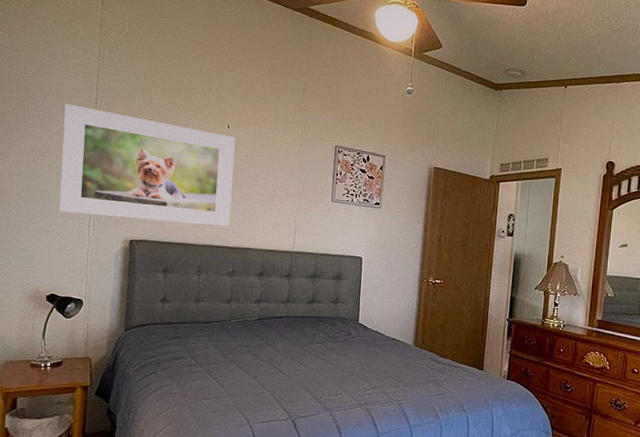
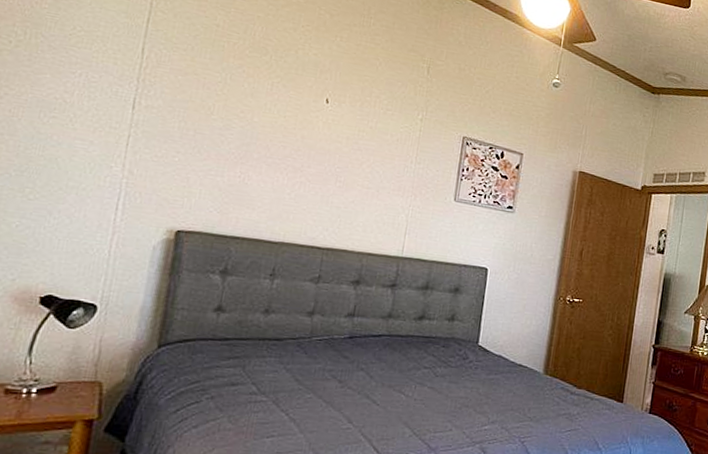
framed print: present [59,103,235,227] -> none [72,48,335,222]

